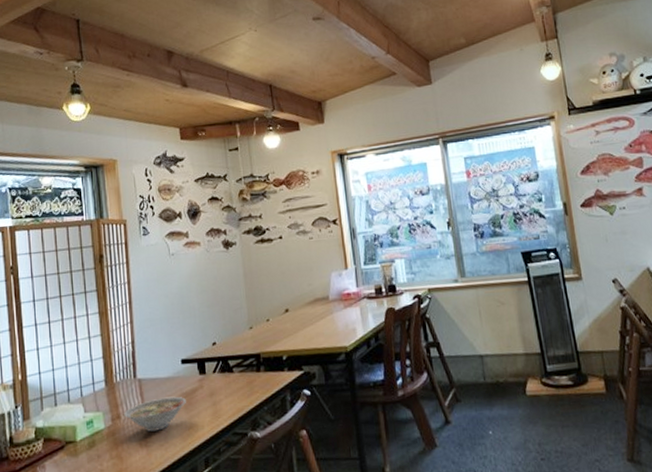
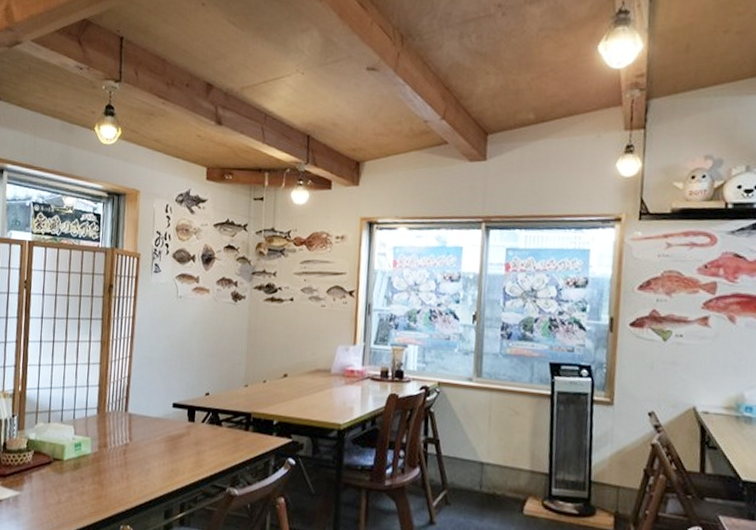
soup bowl: present [124,396,186,432] -> none [111,436,172,467]

